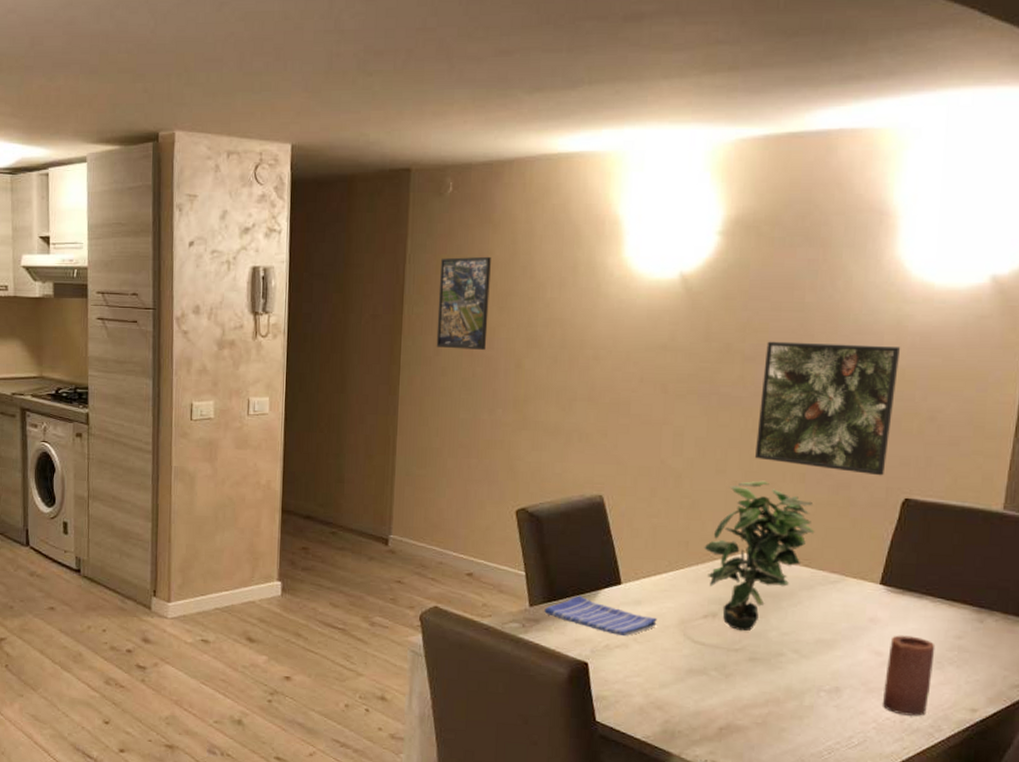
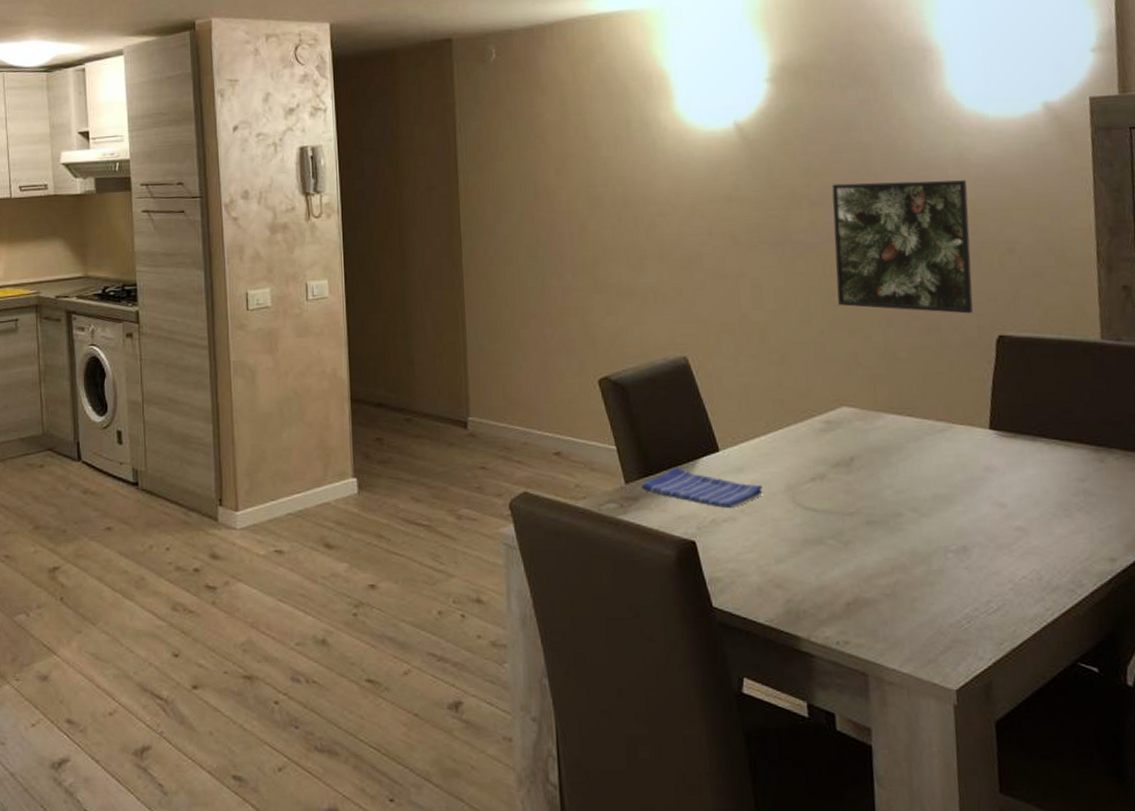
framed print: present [436,256,491,350] -> none [492,119,548,216]
potted plant: present [704,480,815,632] -> none [800,328,913,493]
candle: present [882,635,936,716] -> none [1011,483,1064,572]

